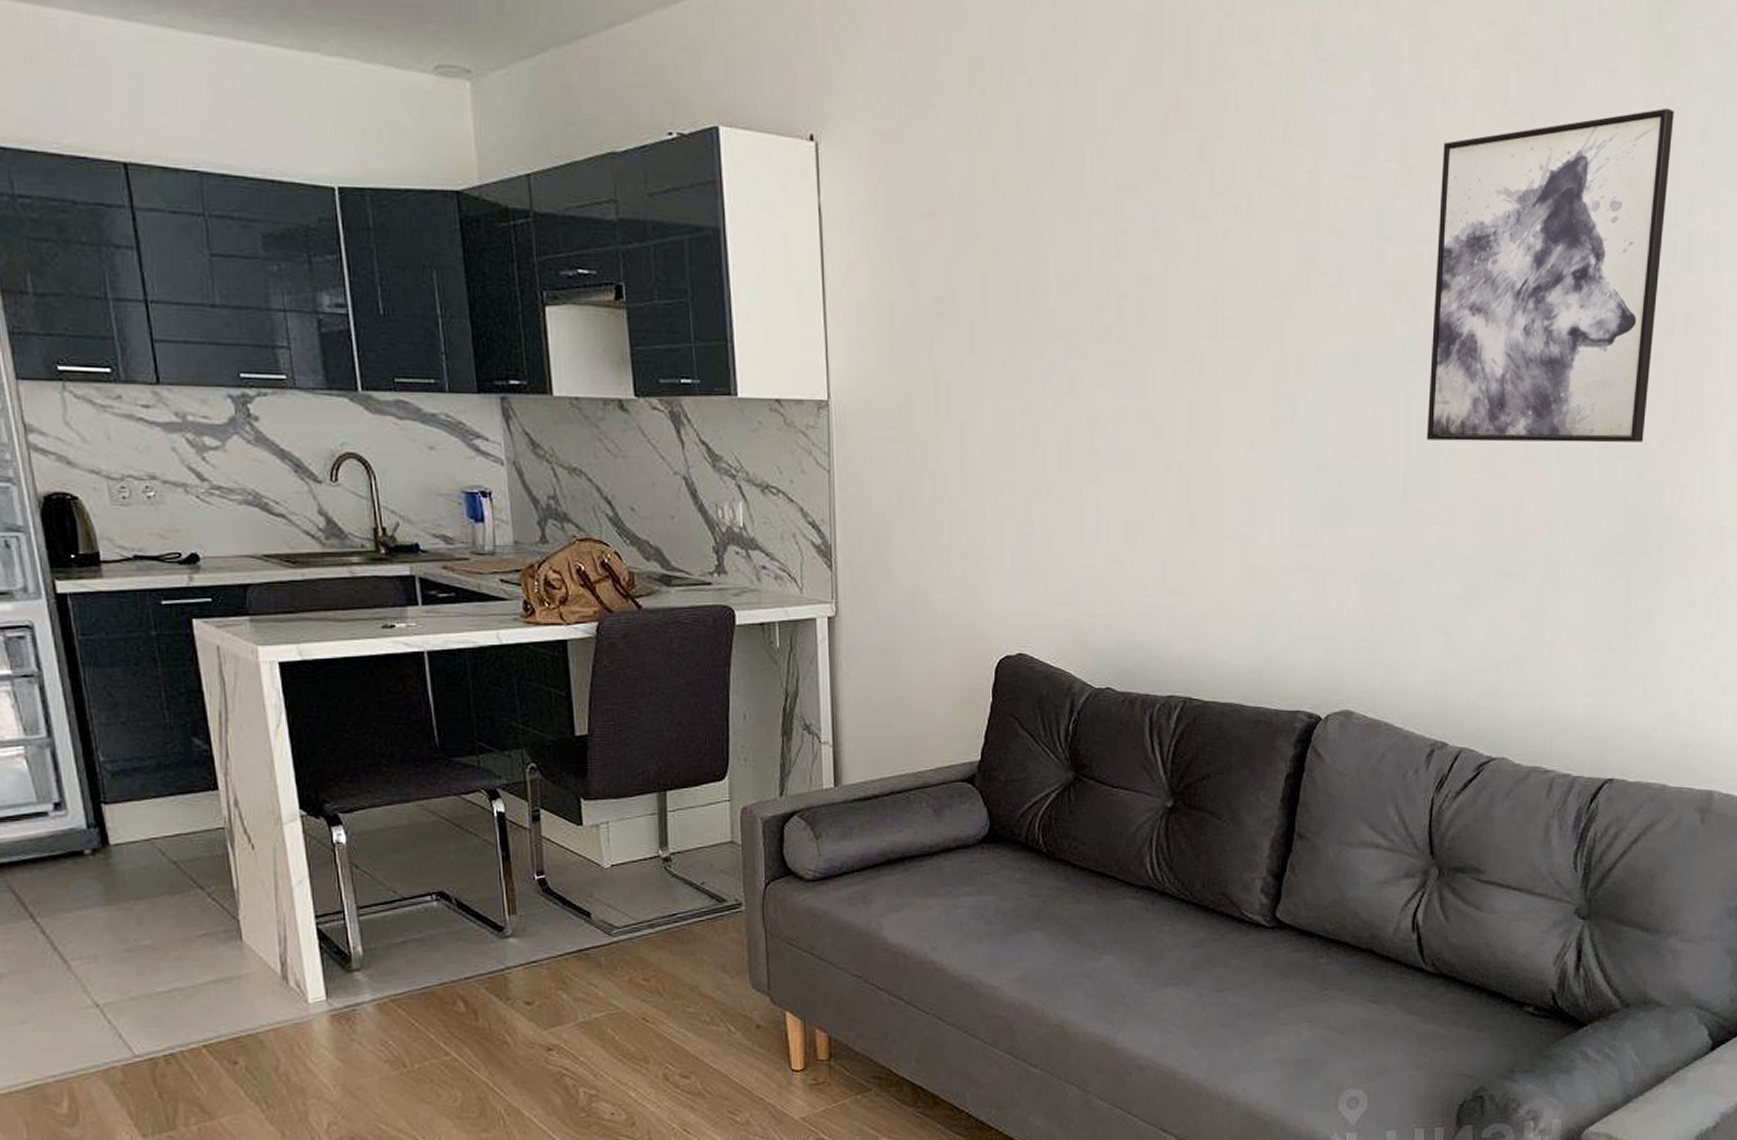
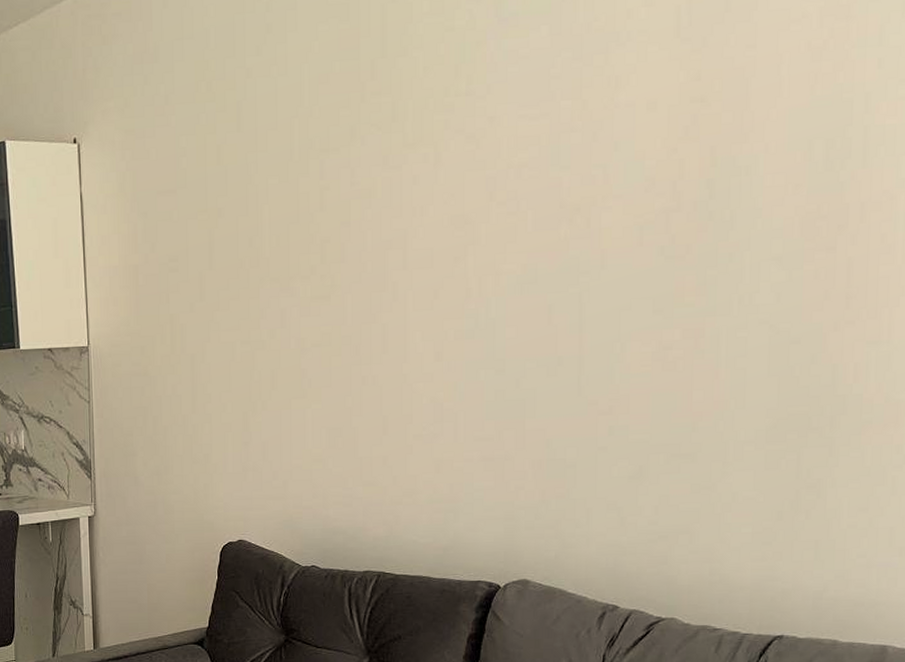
wall art: present [1426,108,1674,443] -> none [599,16,850,341]

